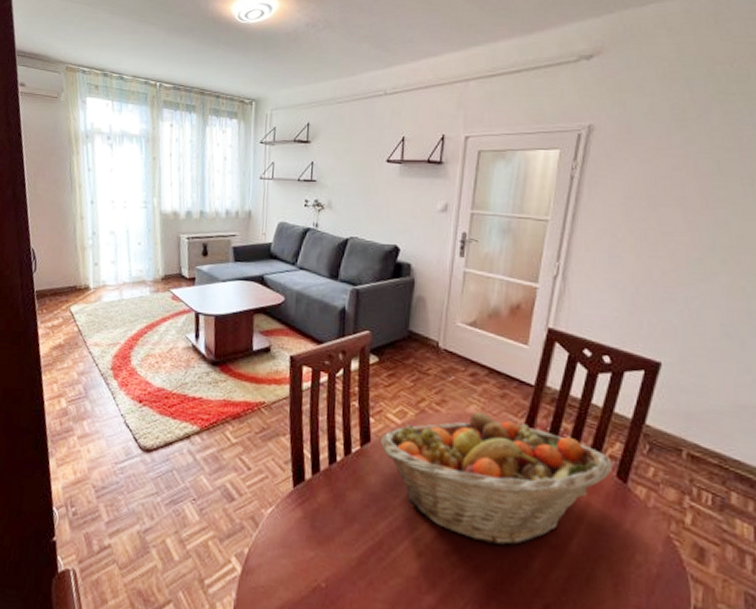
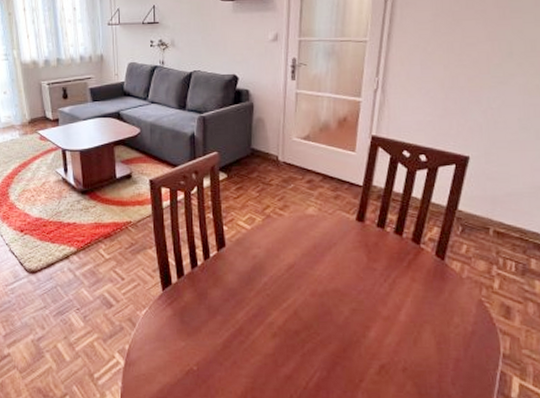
fruit basket: present [381,411,612,546] -> none [235,212,431,320]

